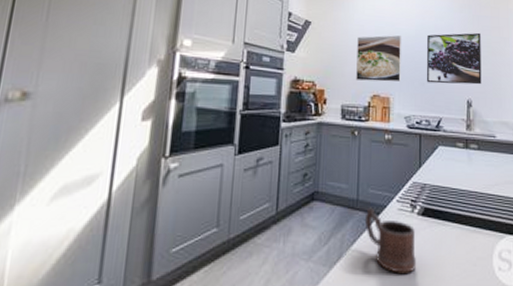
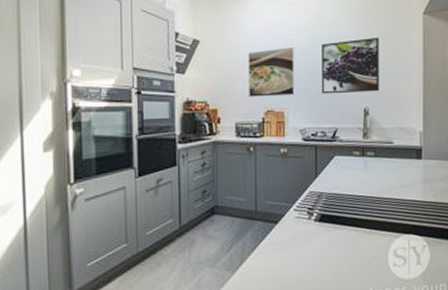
mug: present [365,207,416,273] -> none [265,217,314,273]

